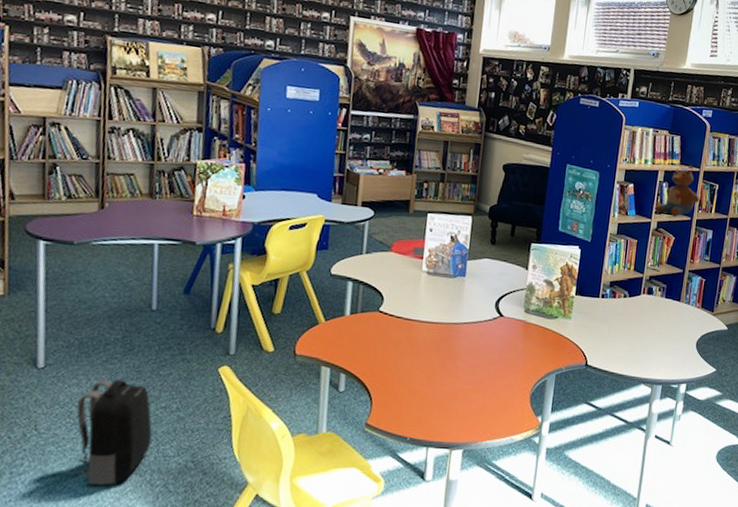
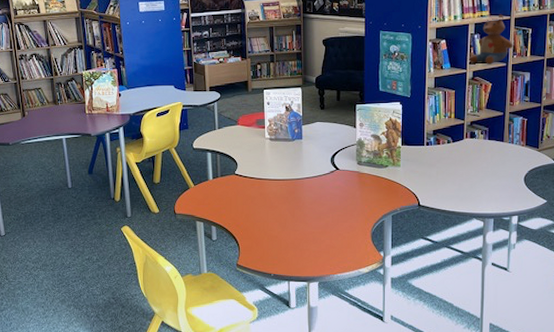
backpack: present [65,379,152,486] -> none [30,241,83,317]

